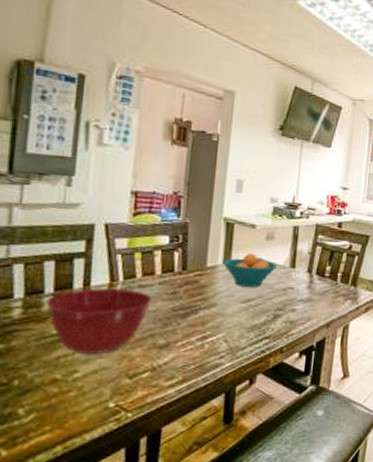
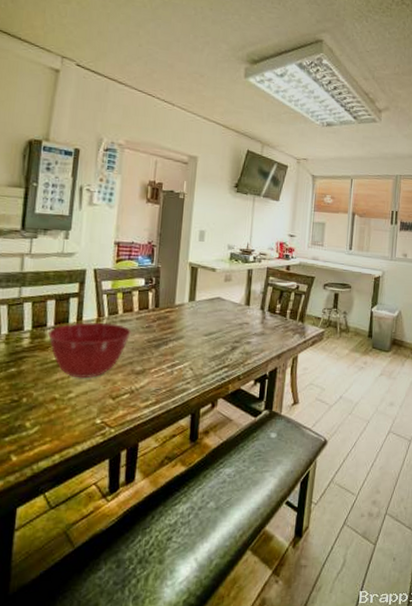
fruit bowl: present [222,253,278,287] -> none [188,292,235,322]

